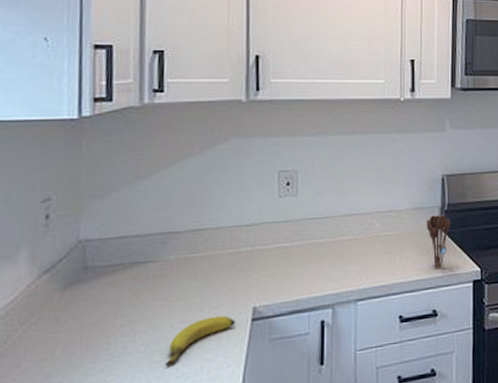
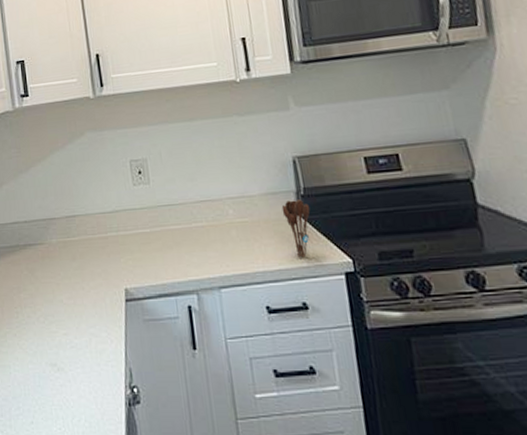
banana: present [166,315,236,366] -> none [61,295,112,336]

